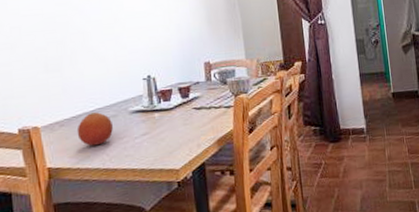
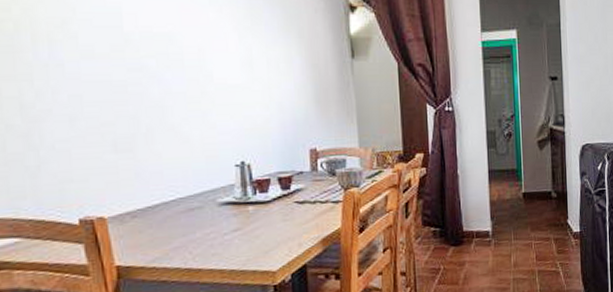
fruit: present [76,112,113,146] -> none [152,202,198,242]

